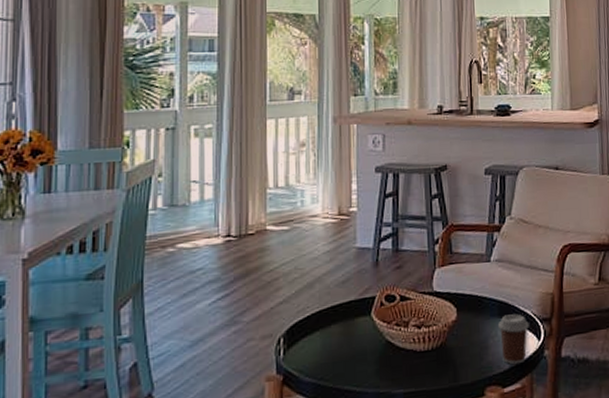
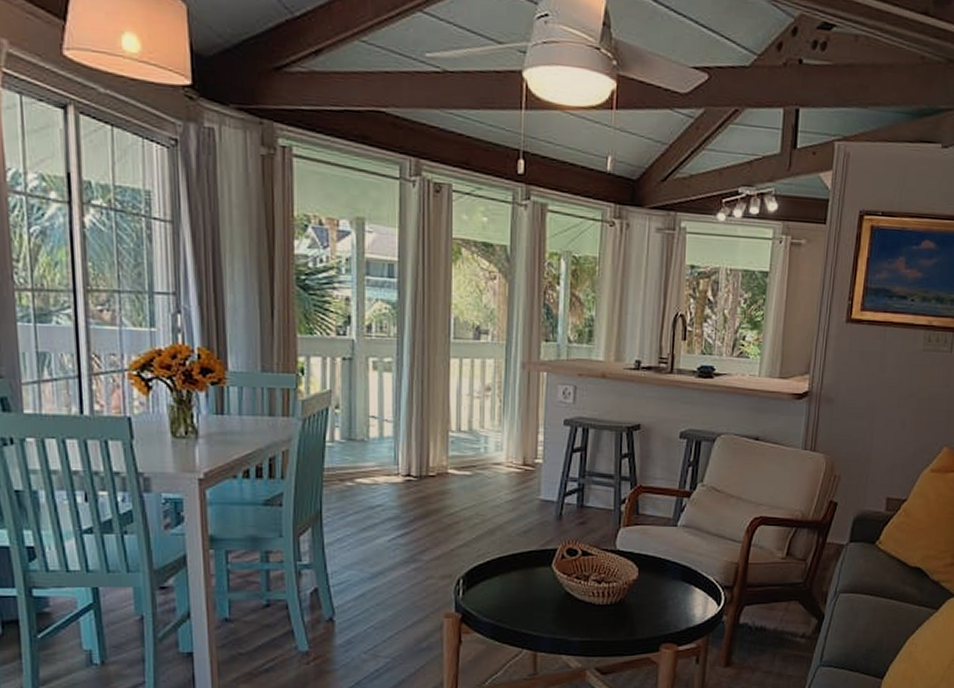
coffee cup: present [498,314,529,365] -> none [679,579,711,626]

